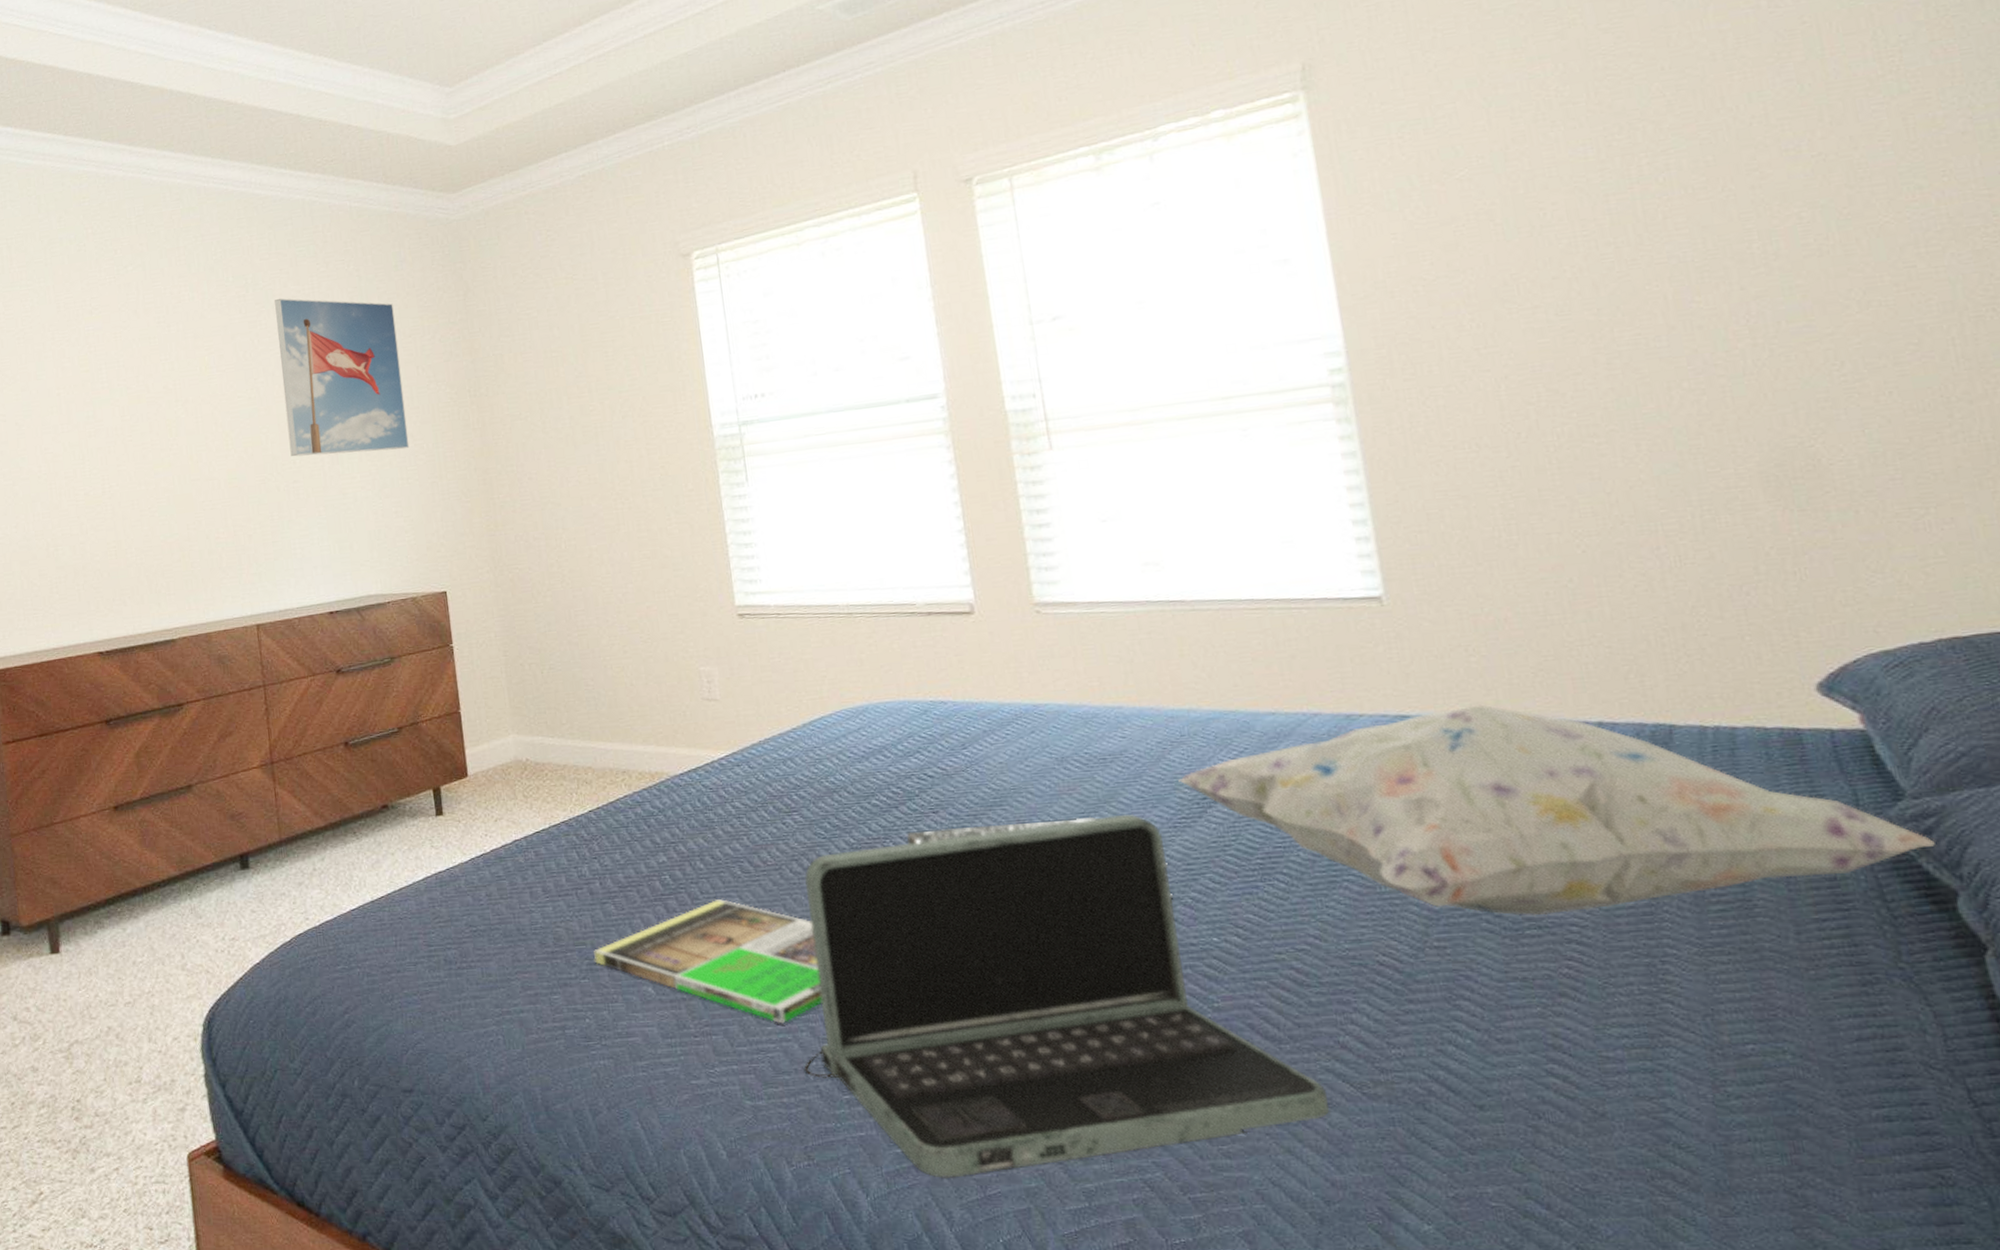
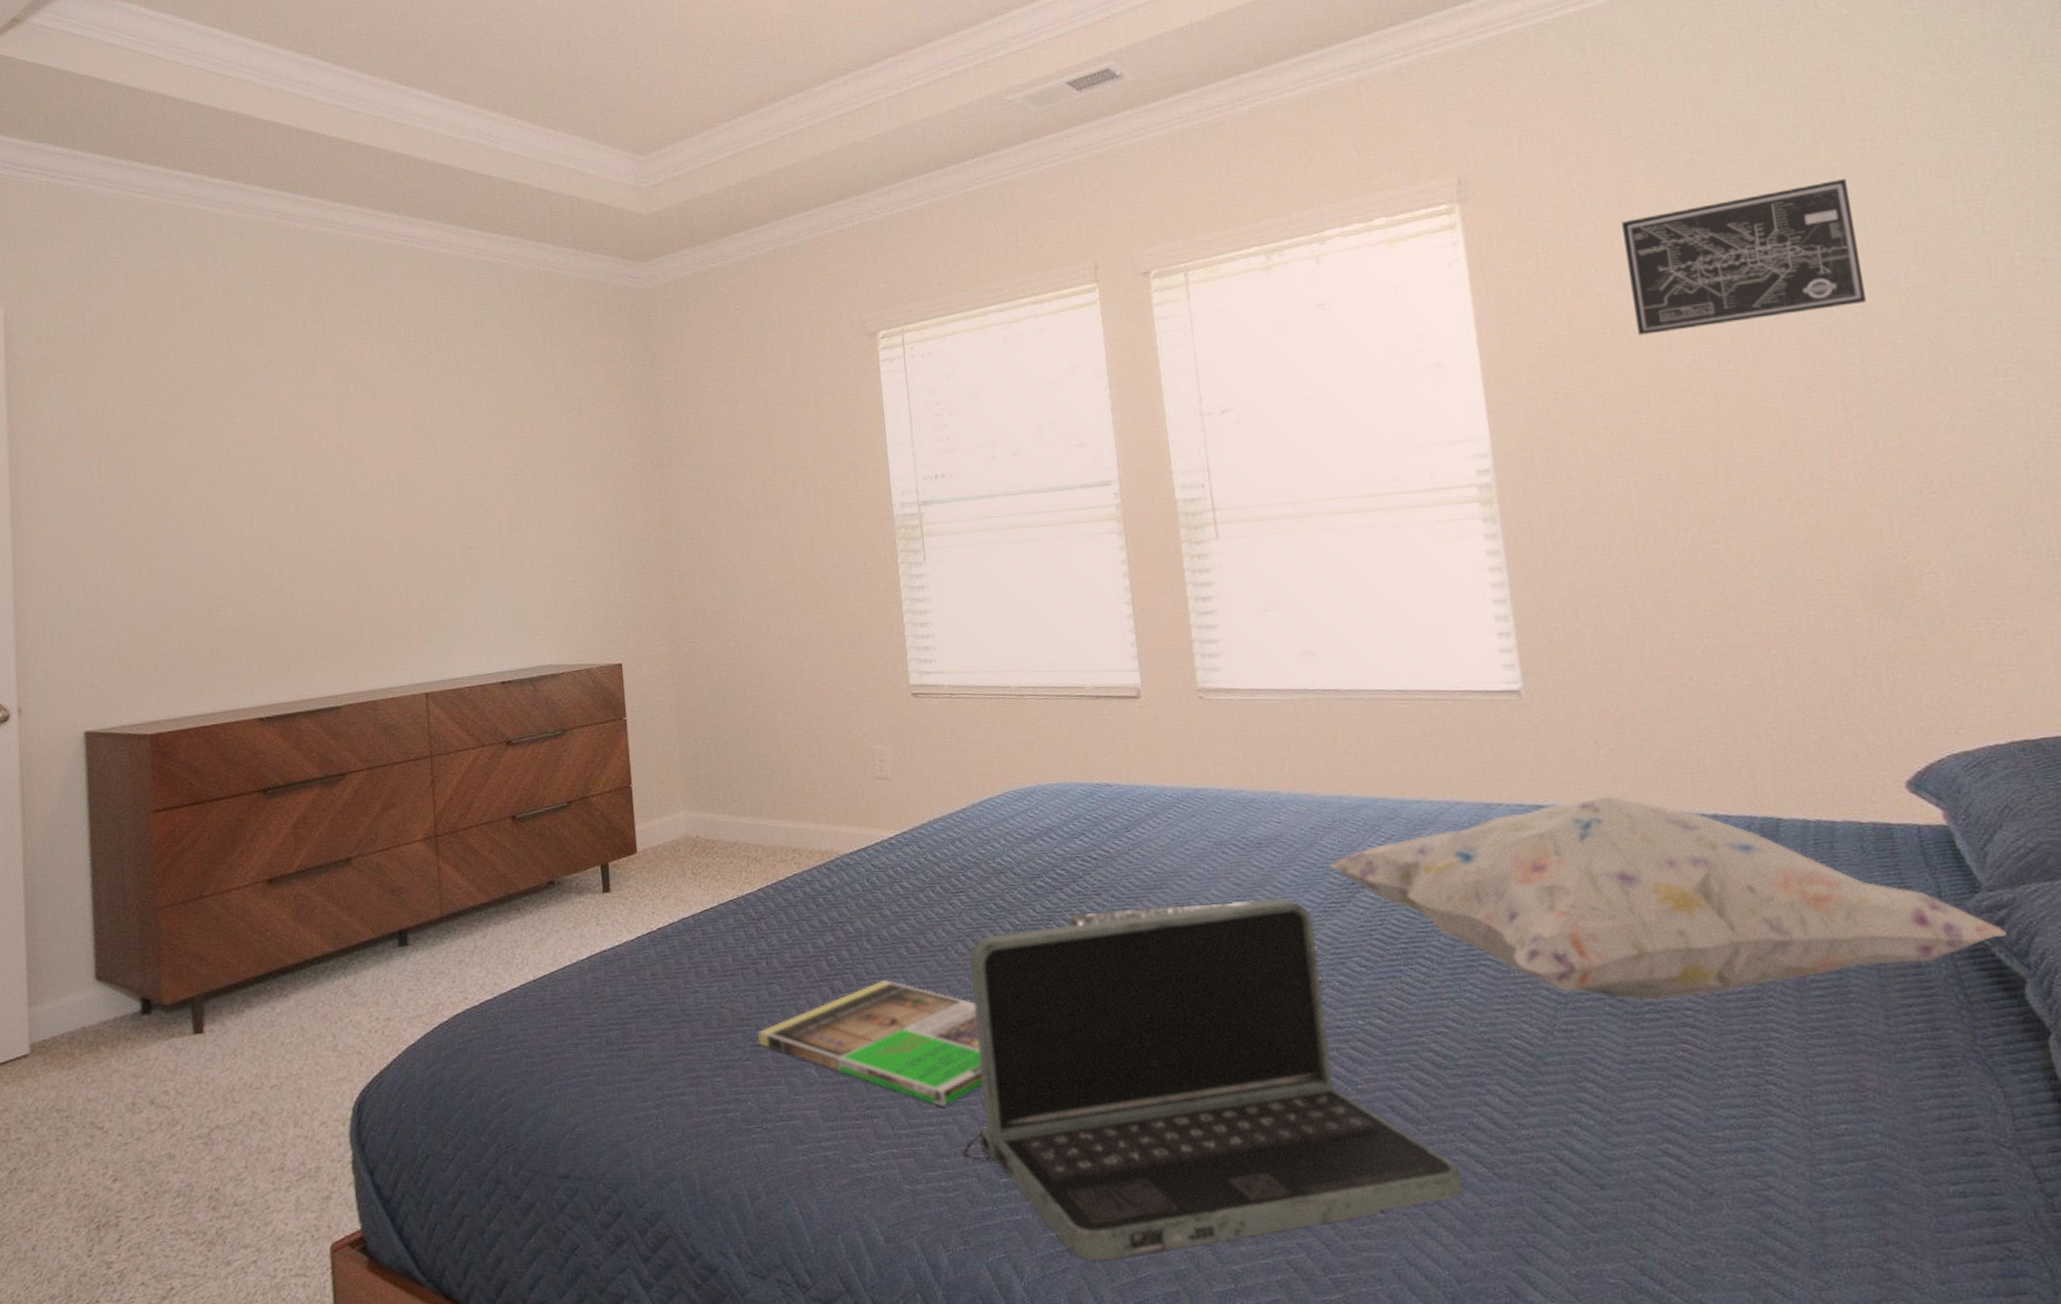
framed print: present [274,298,410,457] -> none [457,360,590,522]
wall art: none [1484,42,1764,221] -> present [1621,179,1866,336]

